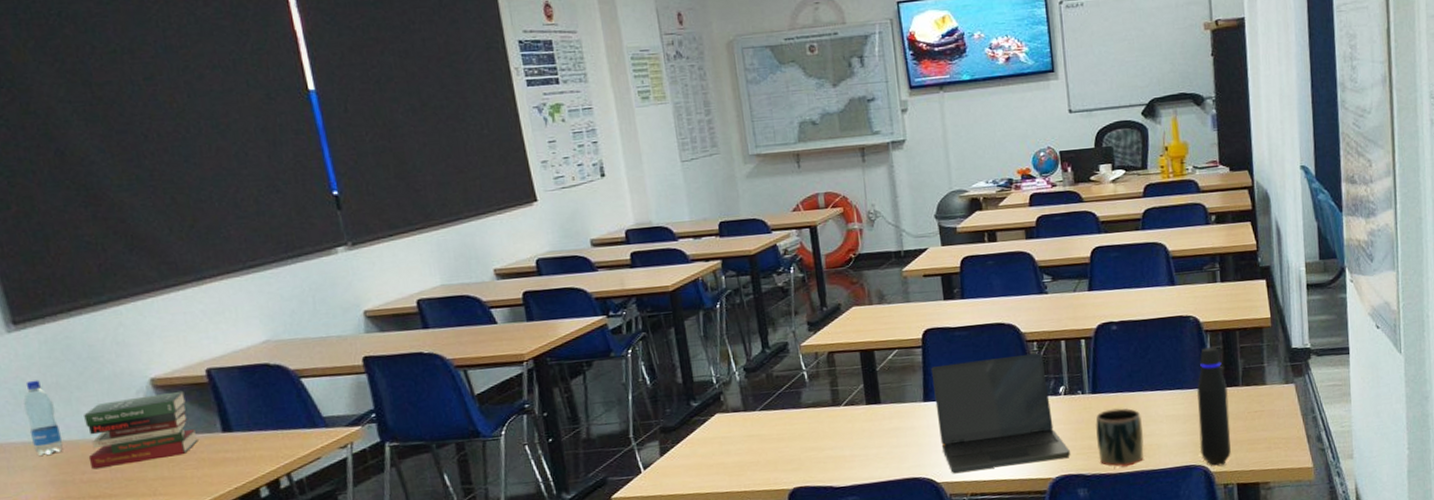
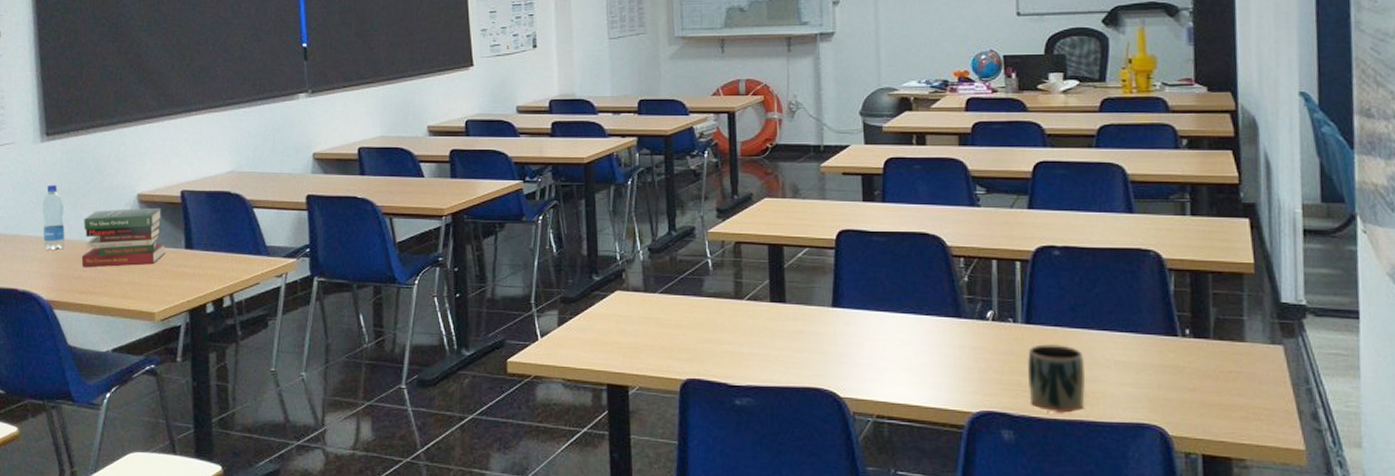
laptop: present [931,352,1070,473] -> none [842,270,995,392]
water bottle: present [1196,347,1231,466] -> none [1154,289,1196,429]

